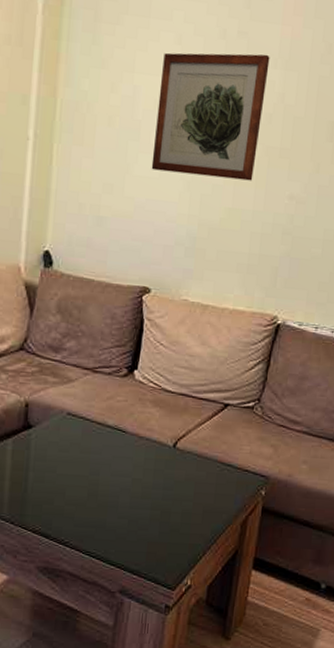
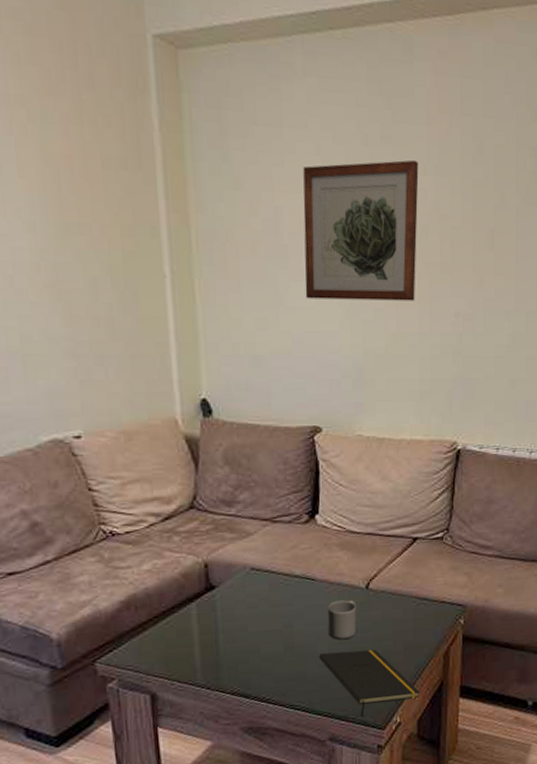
notepad: none [120,505,214,574] -> present [319,649,420,717]
mug: none [132,455,162,495] -> present [328,600,357,640]

